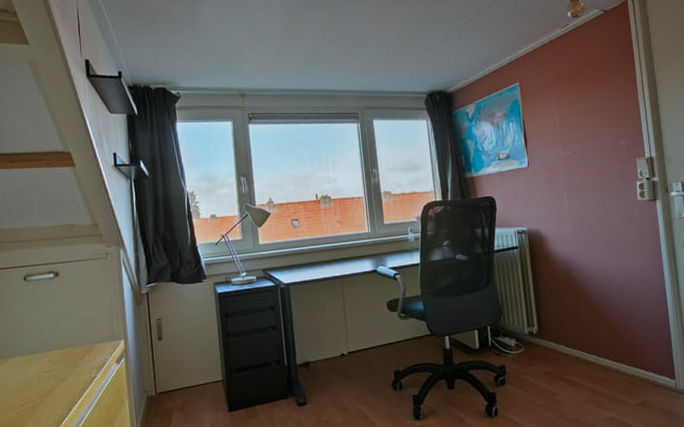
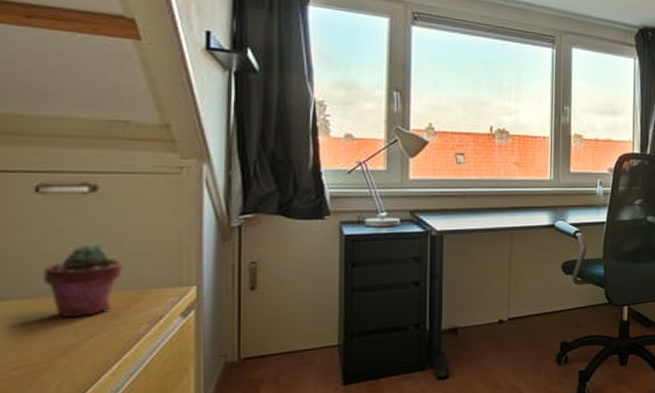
potted succulent: none [33,314,78,367] -> present [44,245,123,317]

